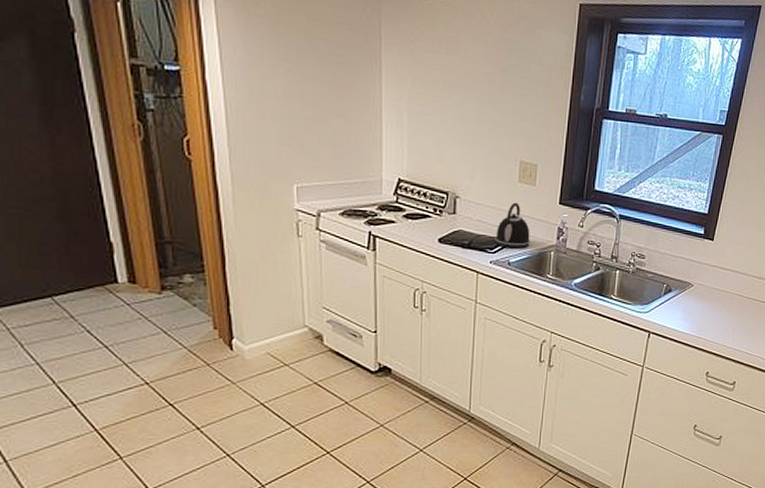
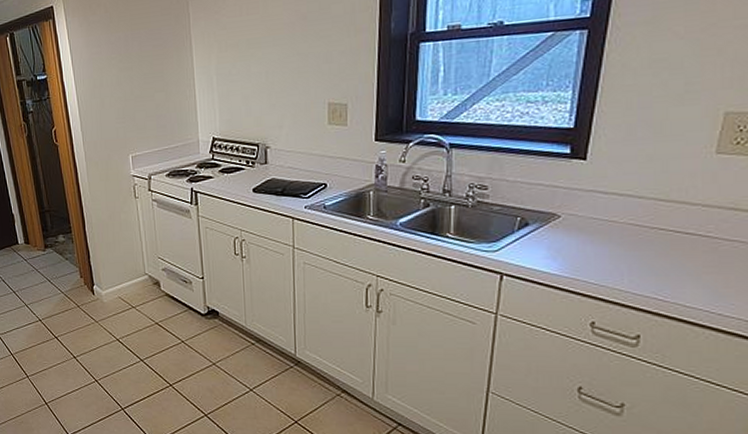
kettle: present [495,202,530,249] -> none [308,145,346,192]

